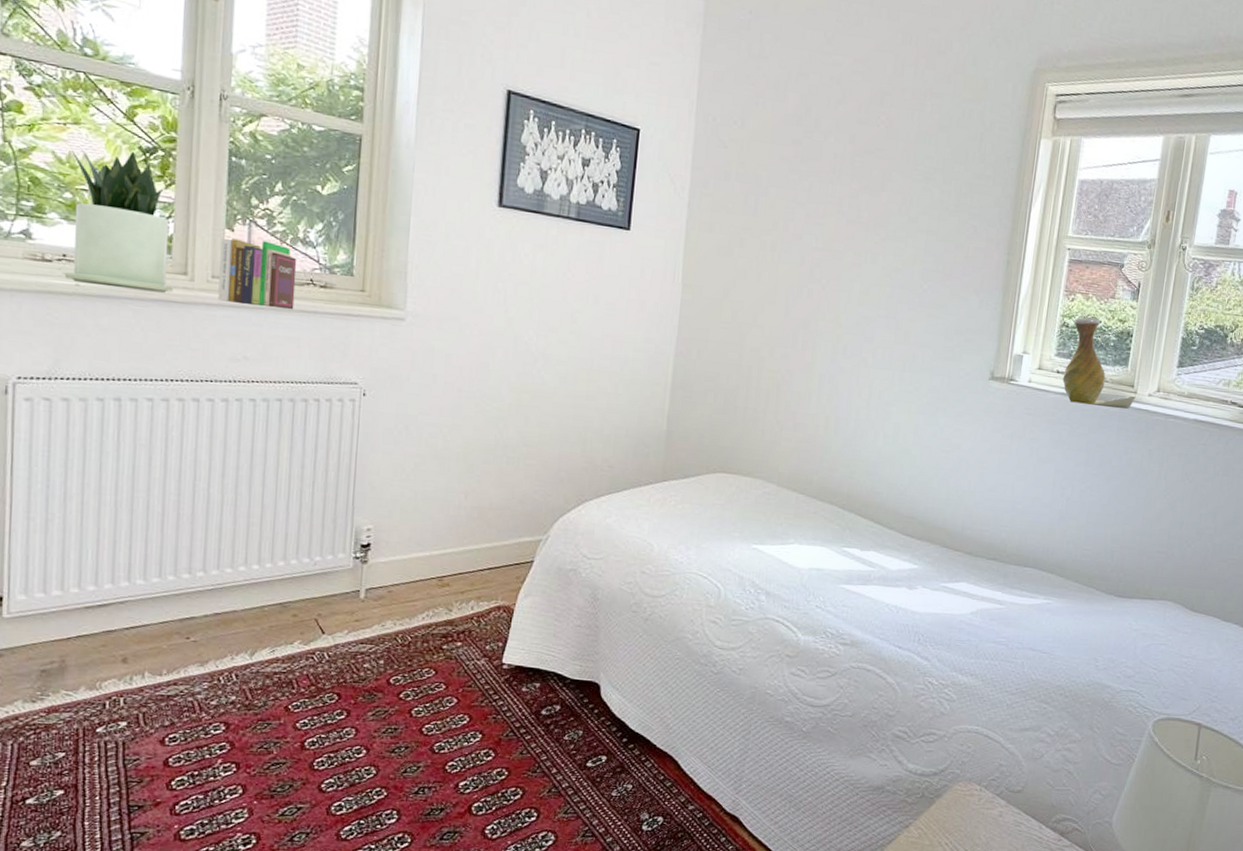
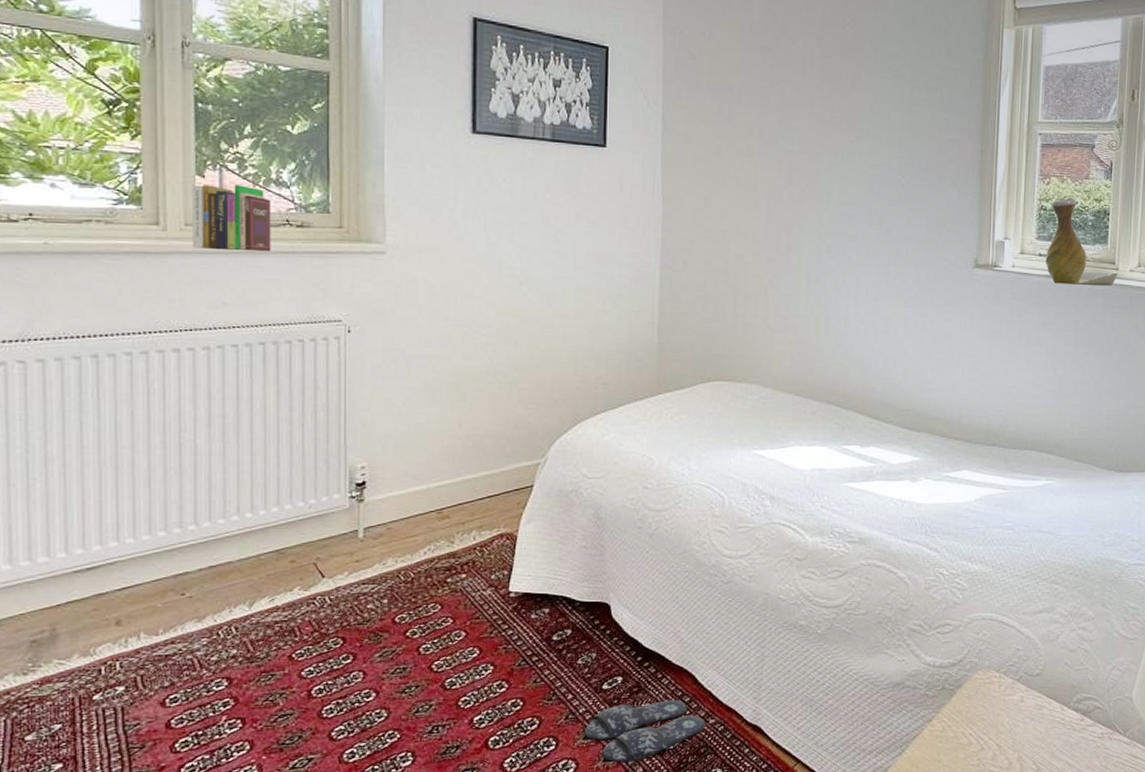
planter: present [62,149,175,293] -> none [30,105,147,245]
slippers: none [566,783,685,840] -> present [585,699,706,762]

